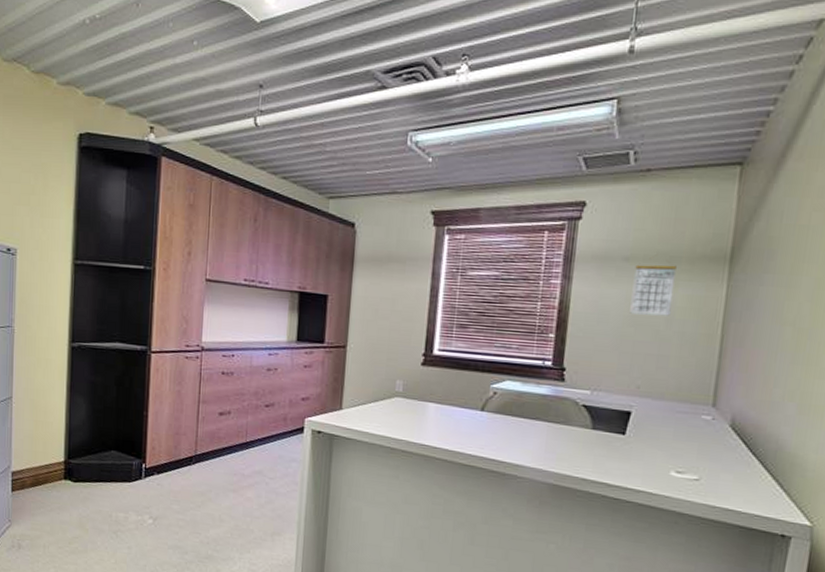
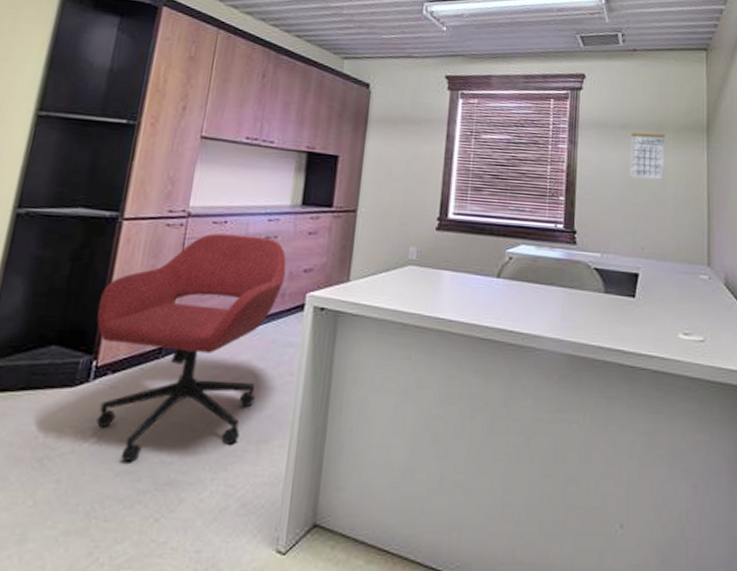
office chair: none [140,365,287,541] -> present [96,233,287,463]

